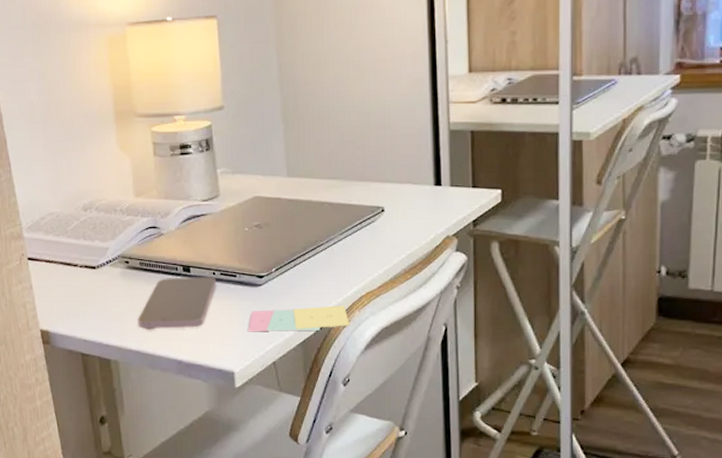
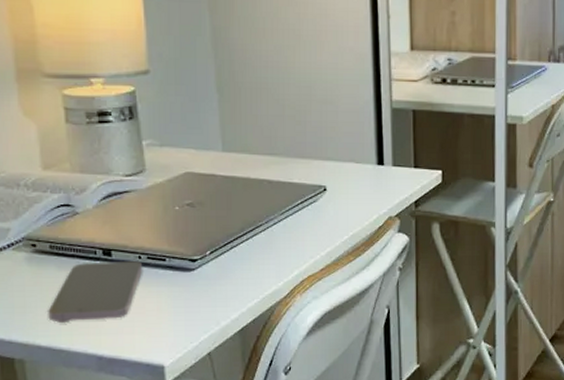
sticky notes: present [247,305,350,332] -> none [179,290,292,321]

